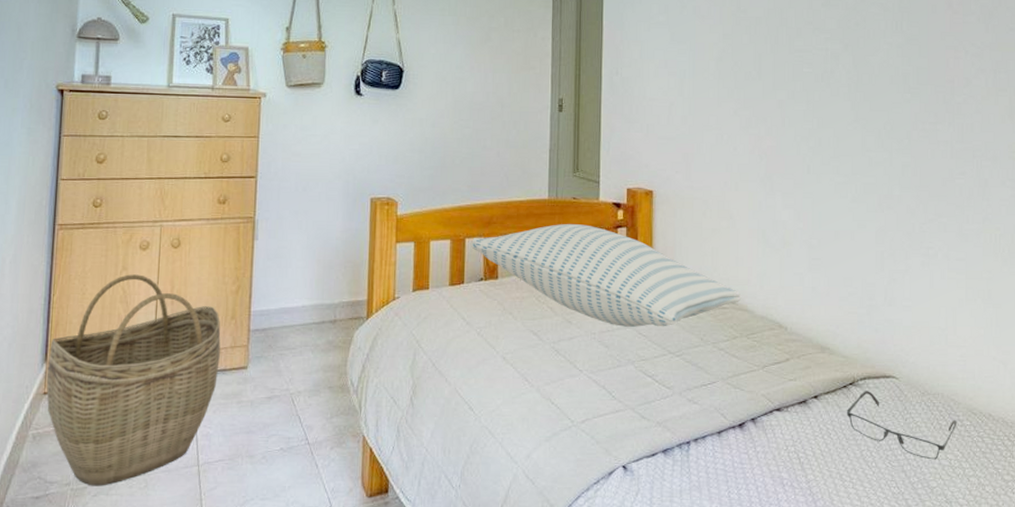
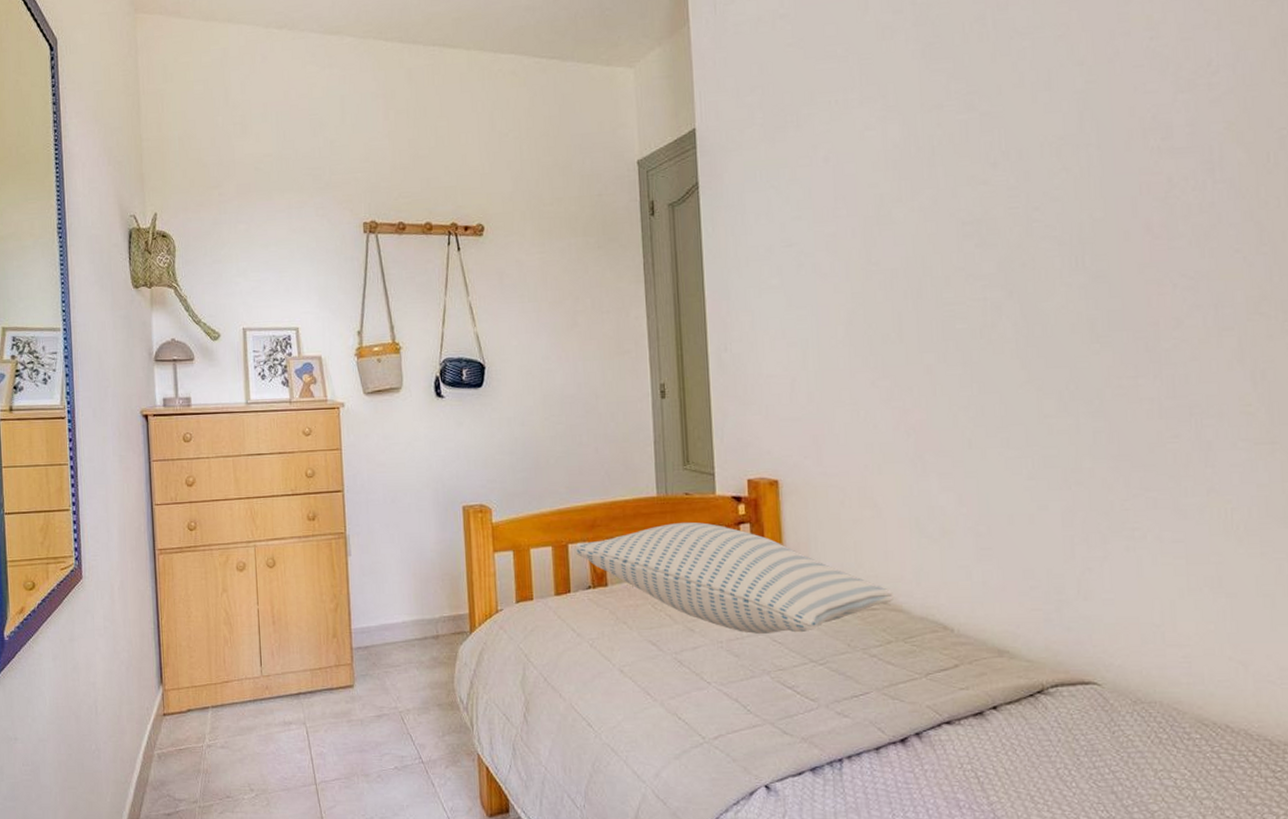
woven basket: present [46,274,221,486] -> none [164,596,326,804]
spectacles: present [847,391,958,460] -> none [1036,700,1183,779]

